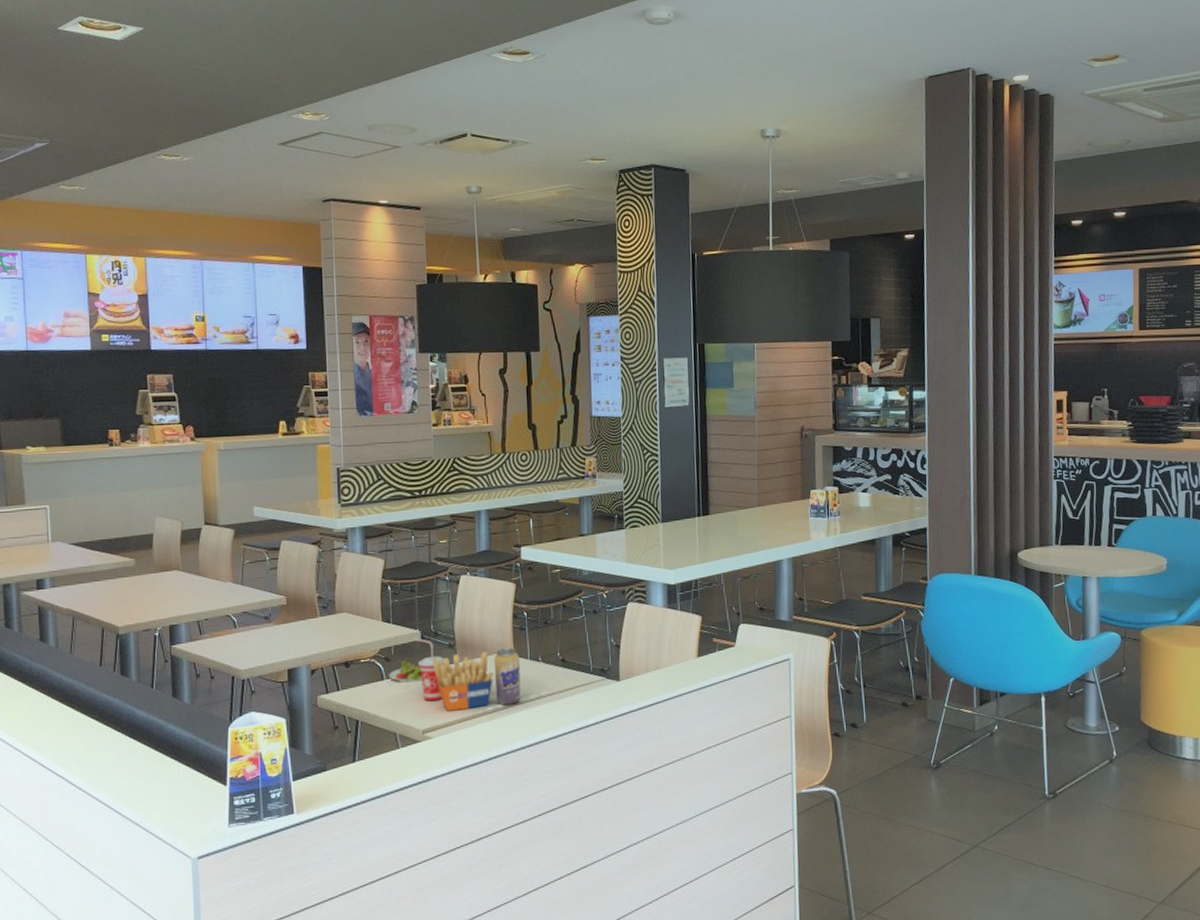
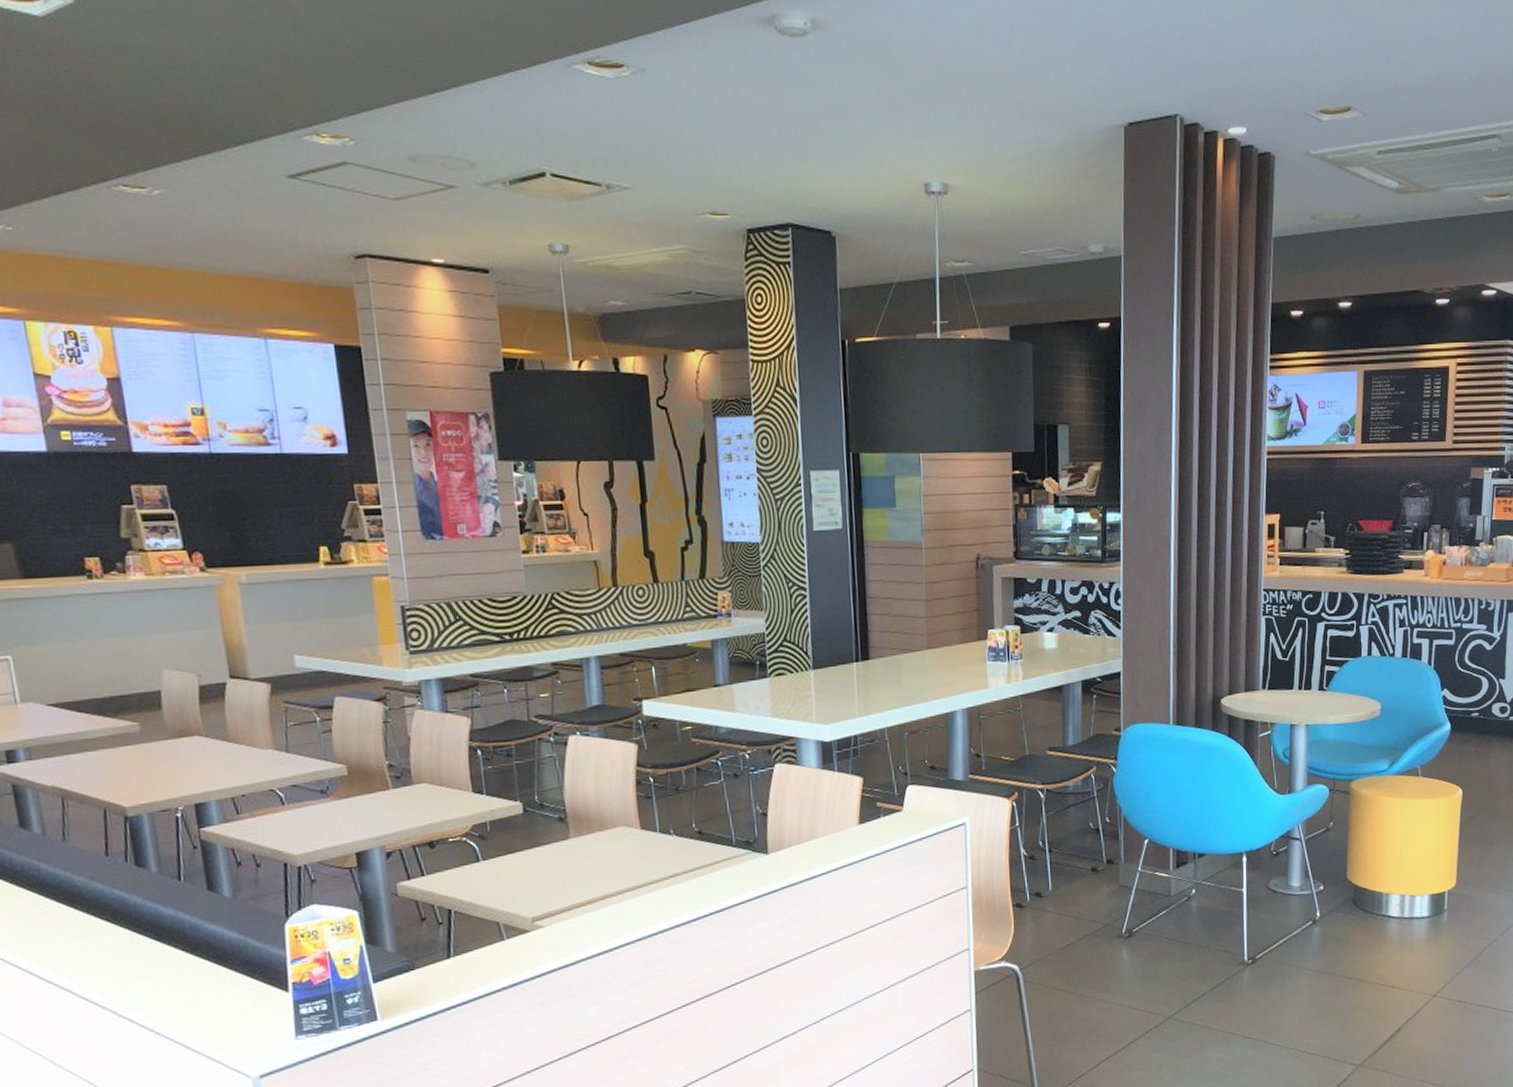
salad plate: present [389,660,423,682] -> none [485,838,529,863]
beverage cup: present [412,638,445,702] -> none [512,811,555,885]
french fries: present [433,652,494,712] -> none [539,825,617,896]
pop: present [494,648,521,705] -> none [615,819,651,886]

